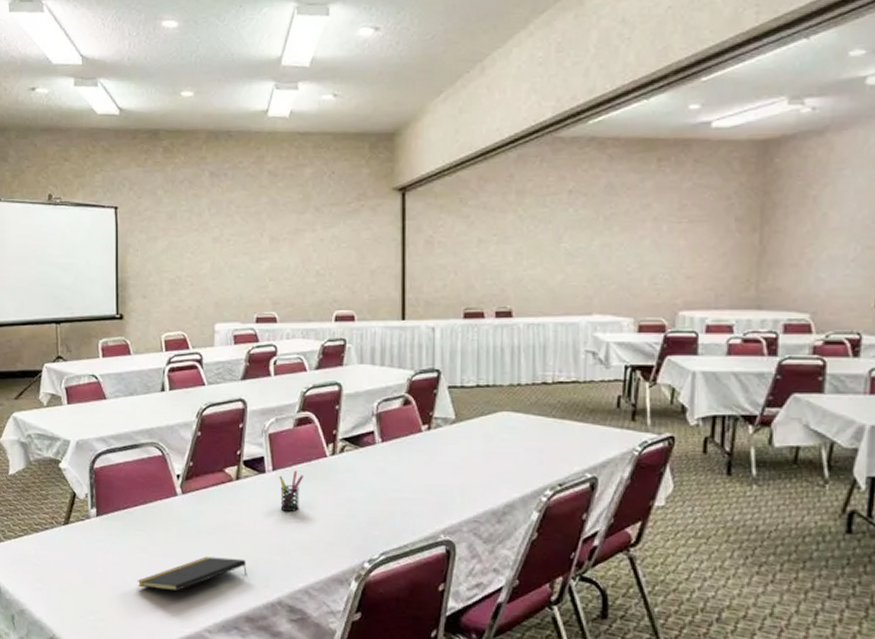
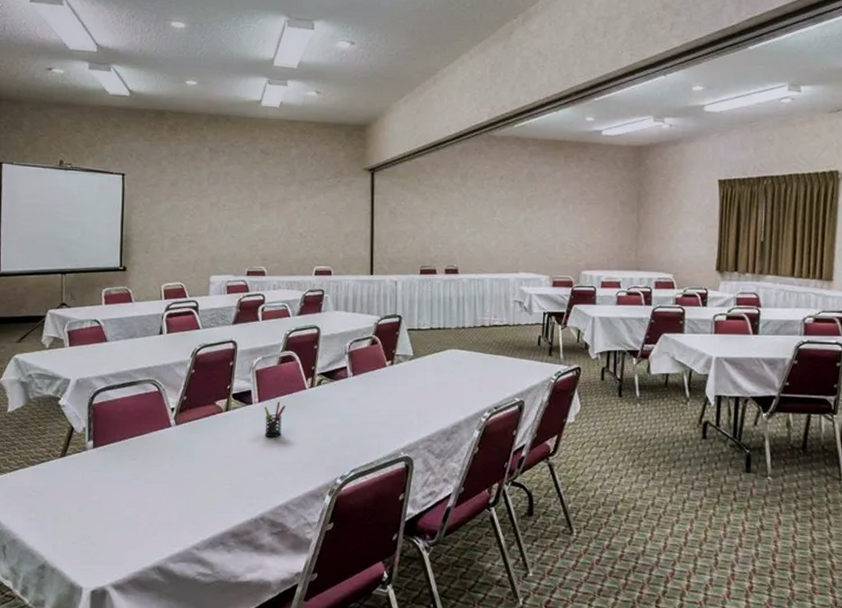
notepad: present [137,556,247,592] -> none [130,480,234,514]

